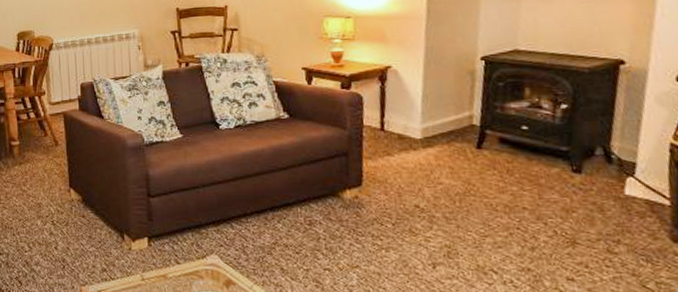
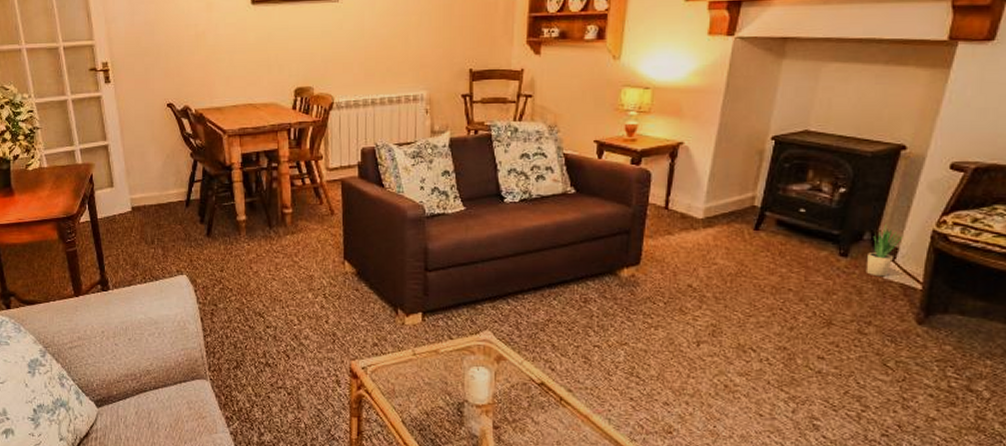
potted plant: none [603,137,639,193] -> present [865,223,903,277]

